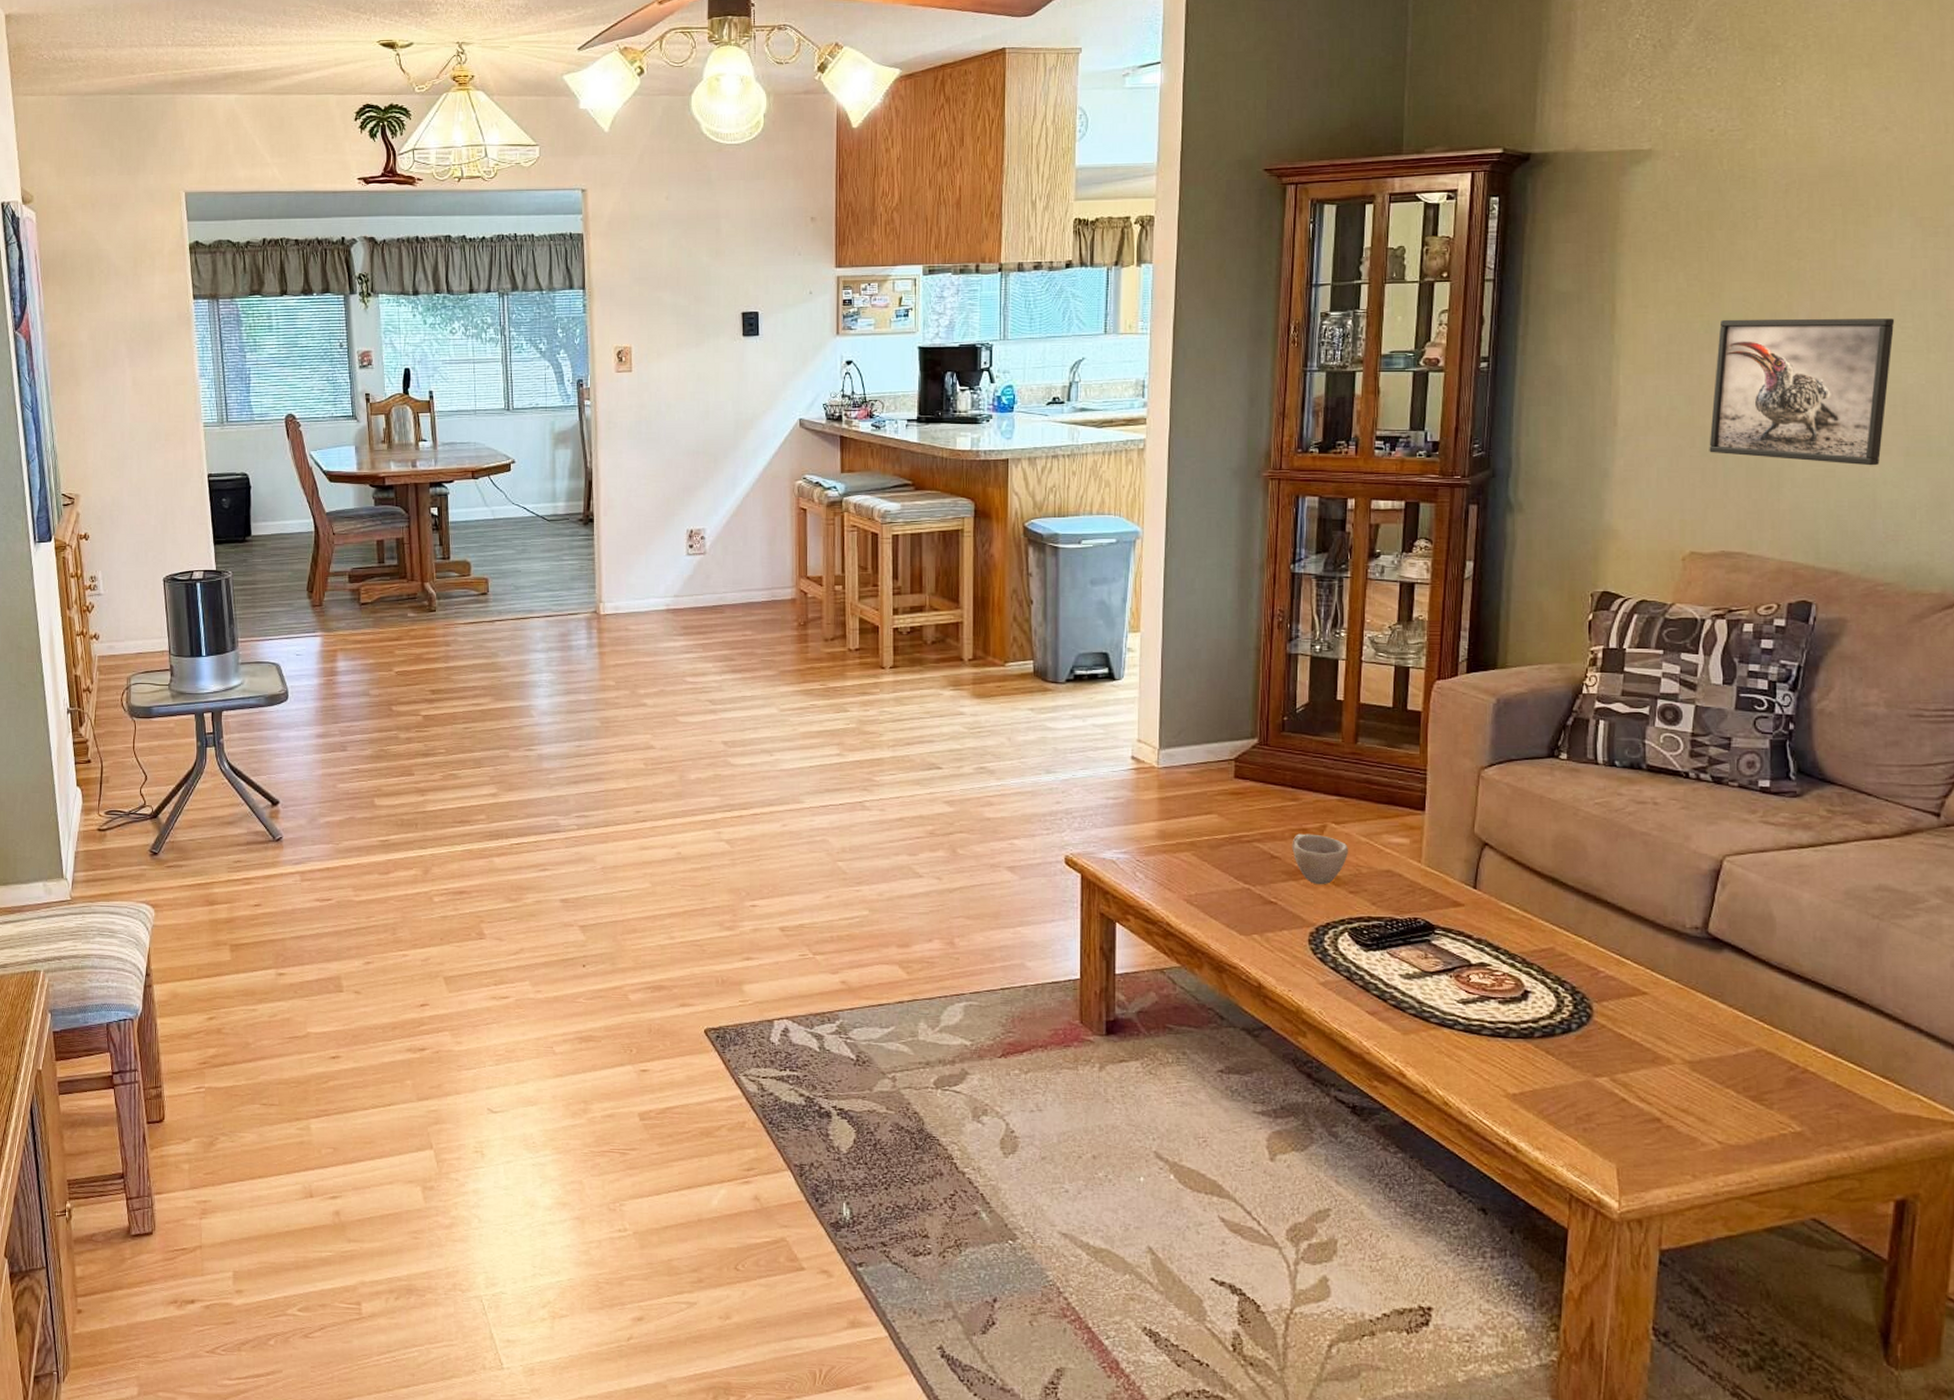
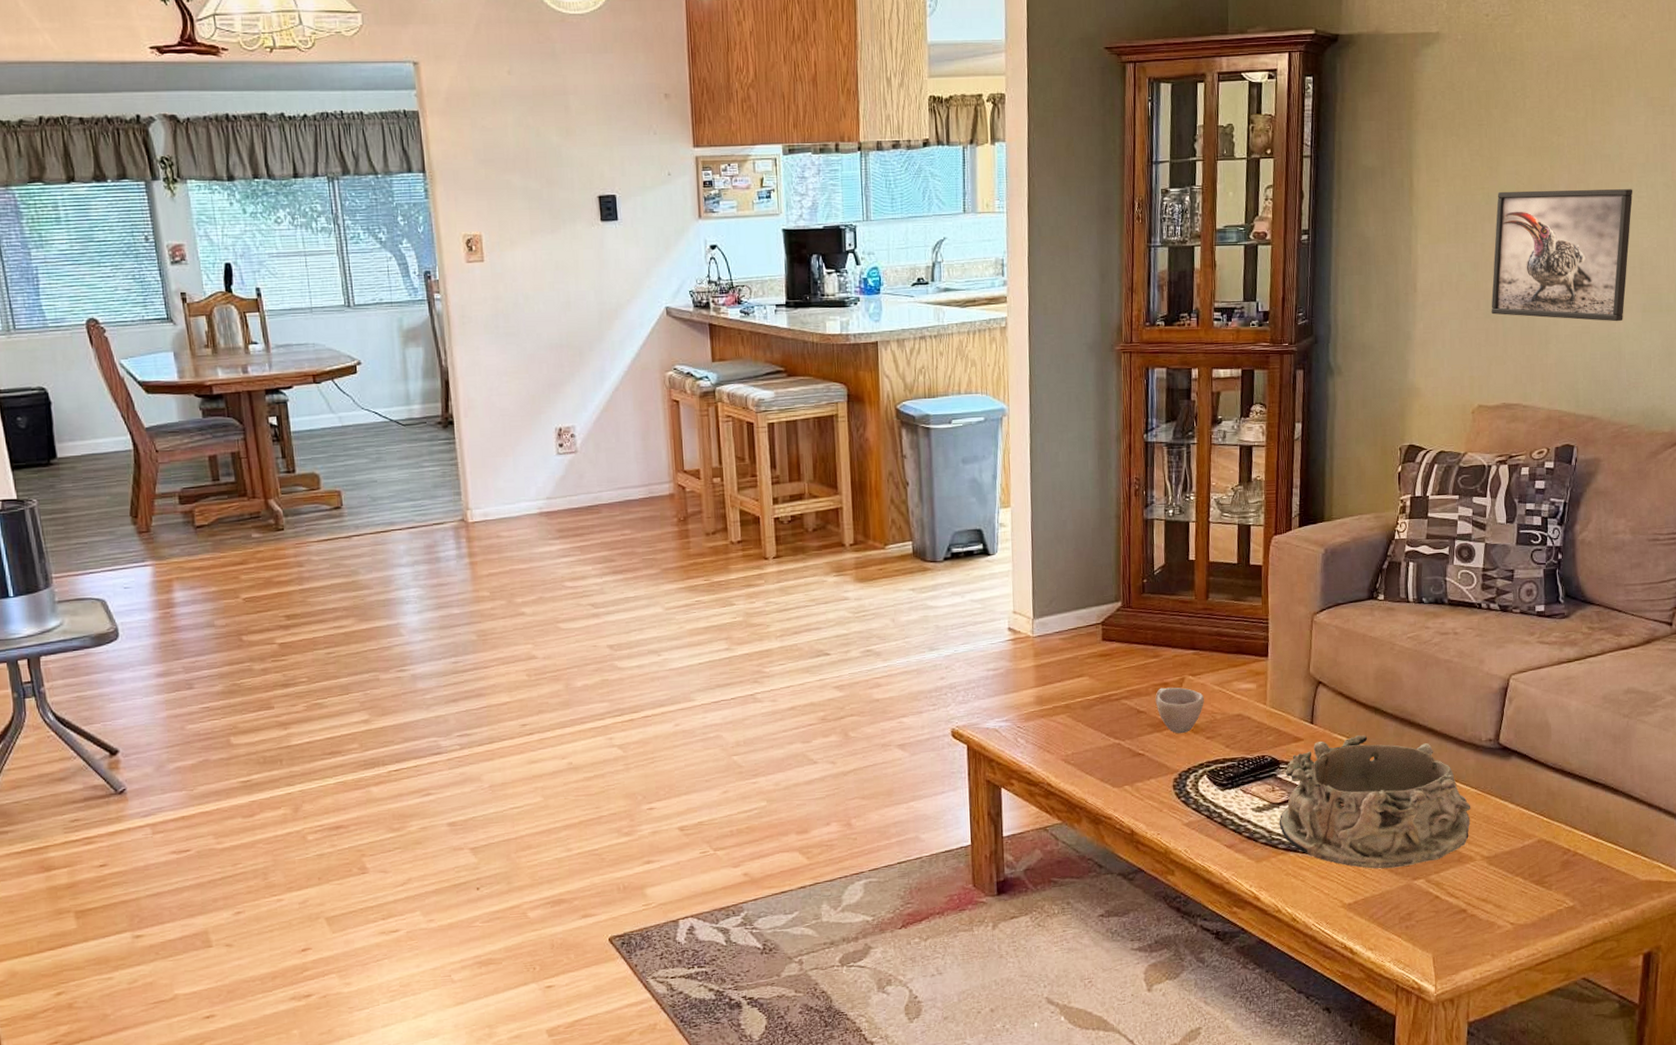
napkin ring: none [1431,907,1670,1061] -> present [1279,735,1471,869]

